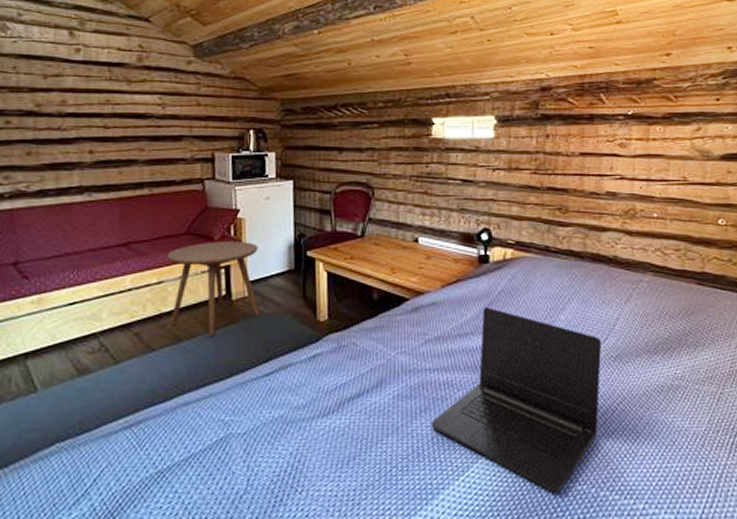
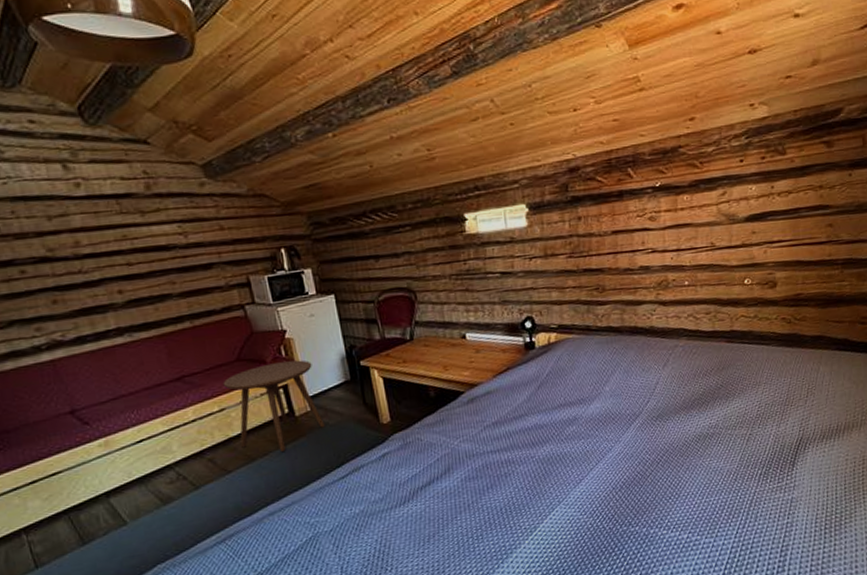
laptop: present [430,308,602,493] -> none [498,389,645,537]

